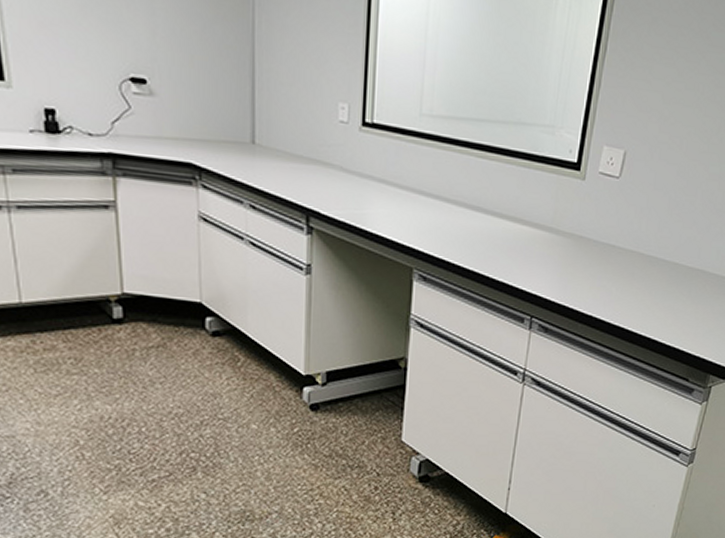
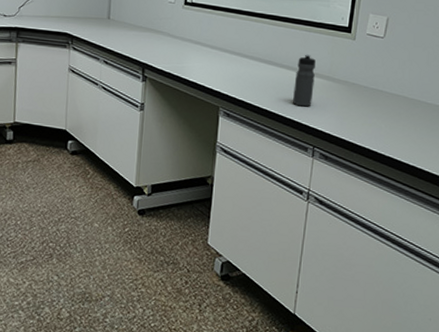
water bottle: none [505,198,536,267] -> present [292,54,316,107]

